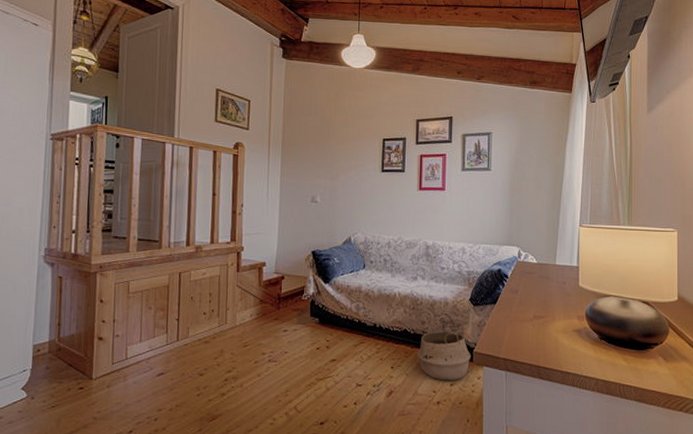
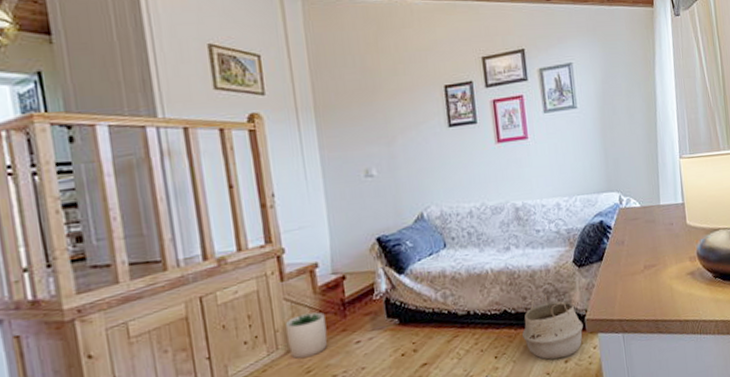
planter: none [234,300,264,335] -> present [285,312,328,359]

